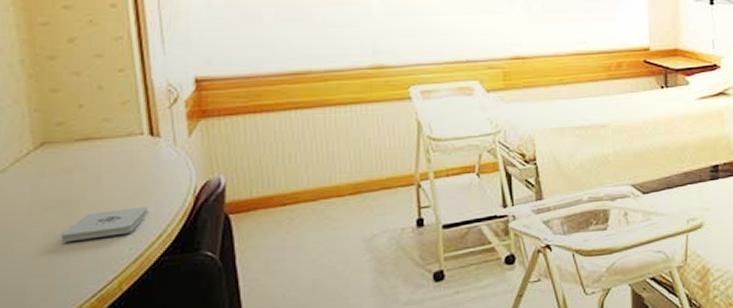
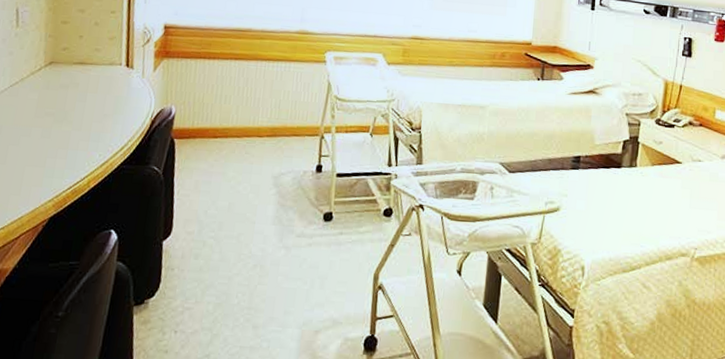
notepad: present [60,207,148,243] -> none [53,122,117,143]

